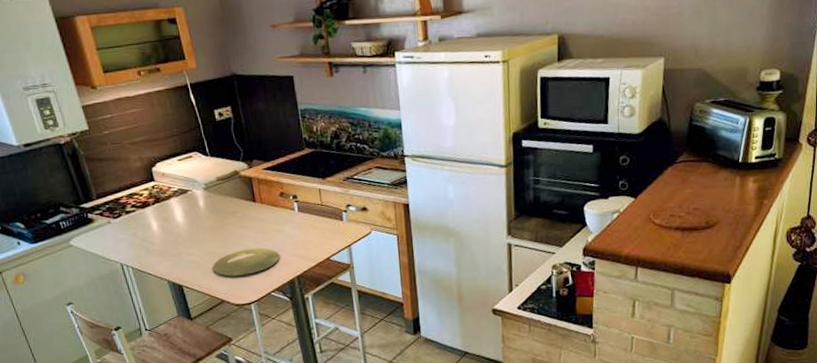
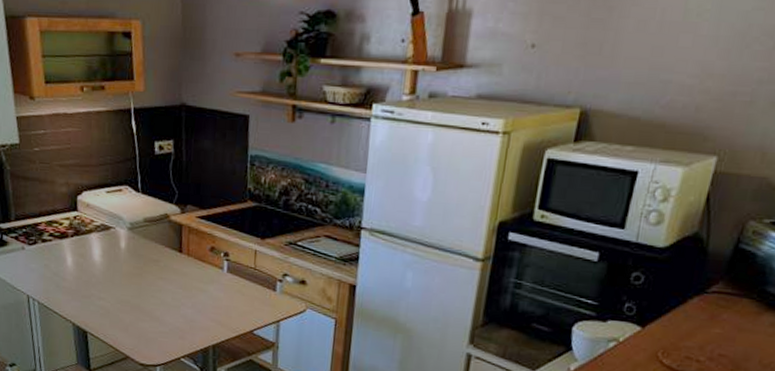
plate: present [212,247,280,277] -> none [122,303,198,333]

